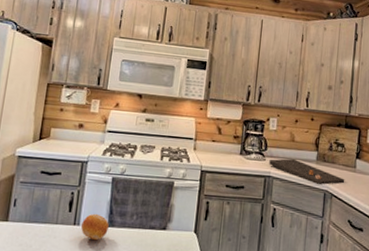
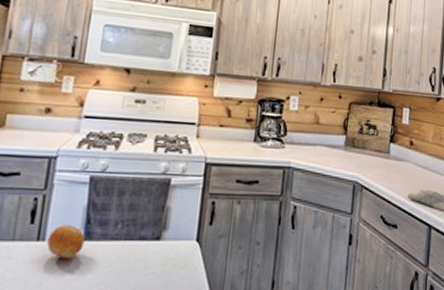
cutting board: present [269,158,345,185] -> none [289,144,377,175]

